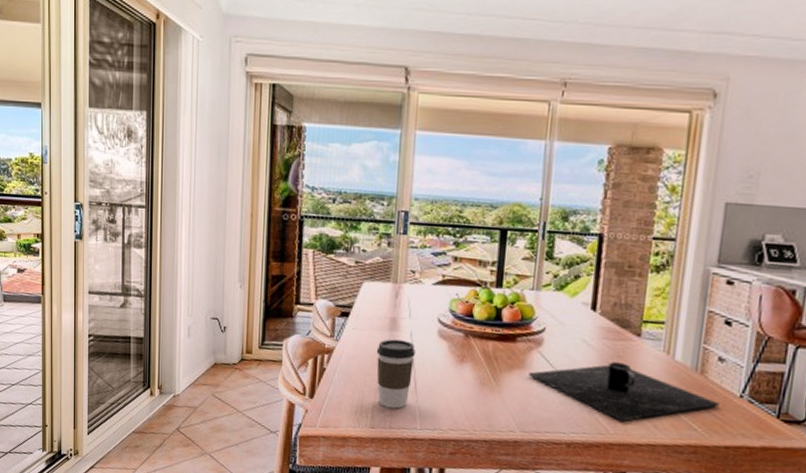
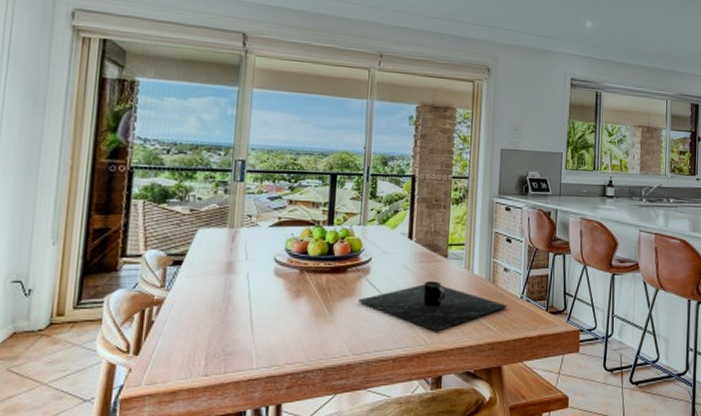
coffee cup: present [376,339,416,409] -> none [211,283,252,352]

